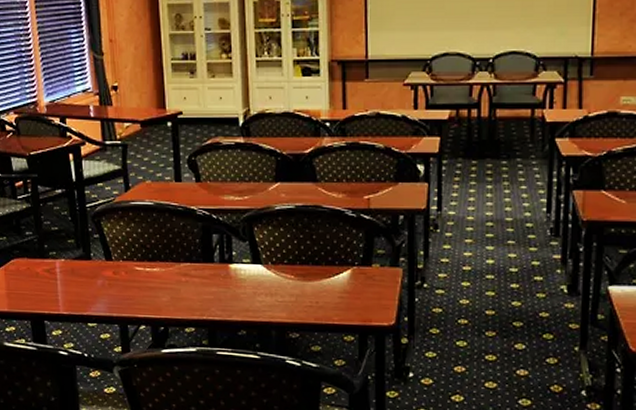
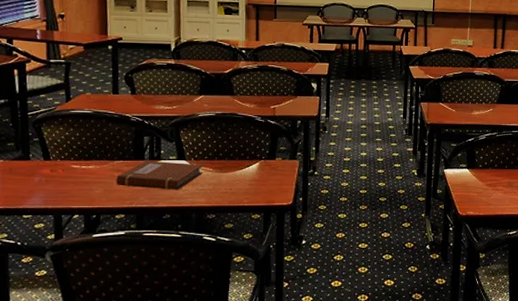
notebook: none [184,263,283,301] -> present [116,160,203,190]

